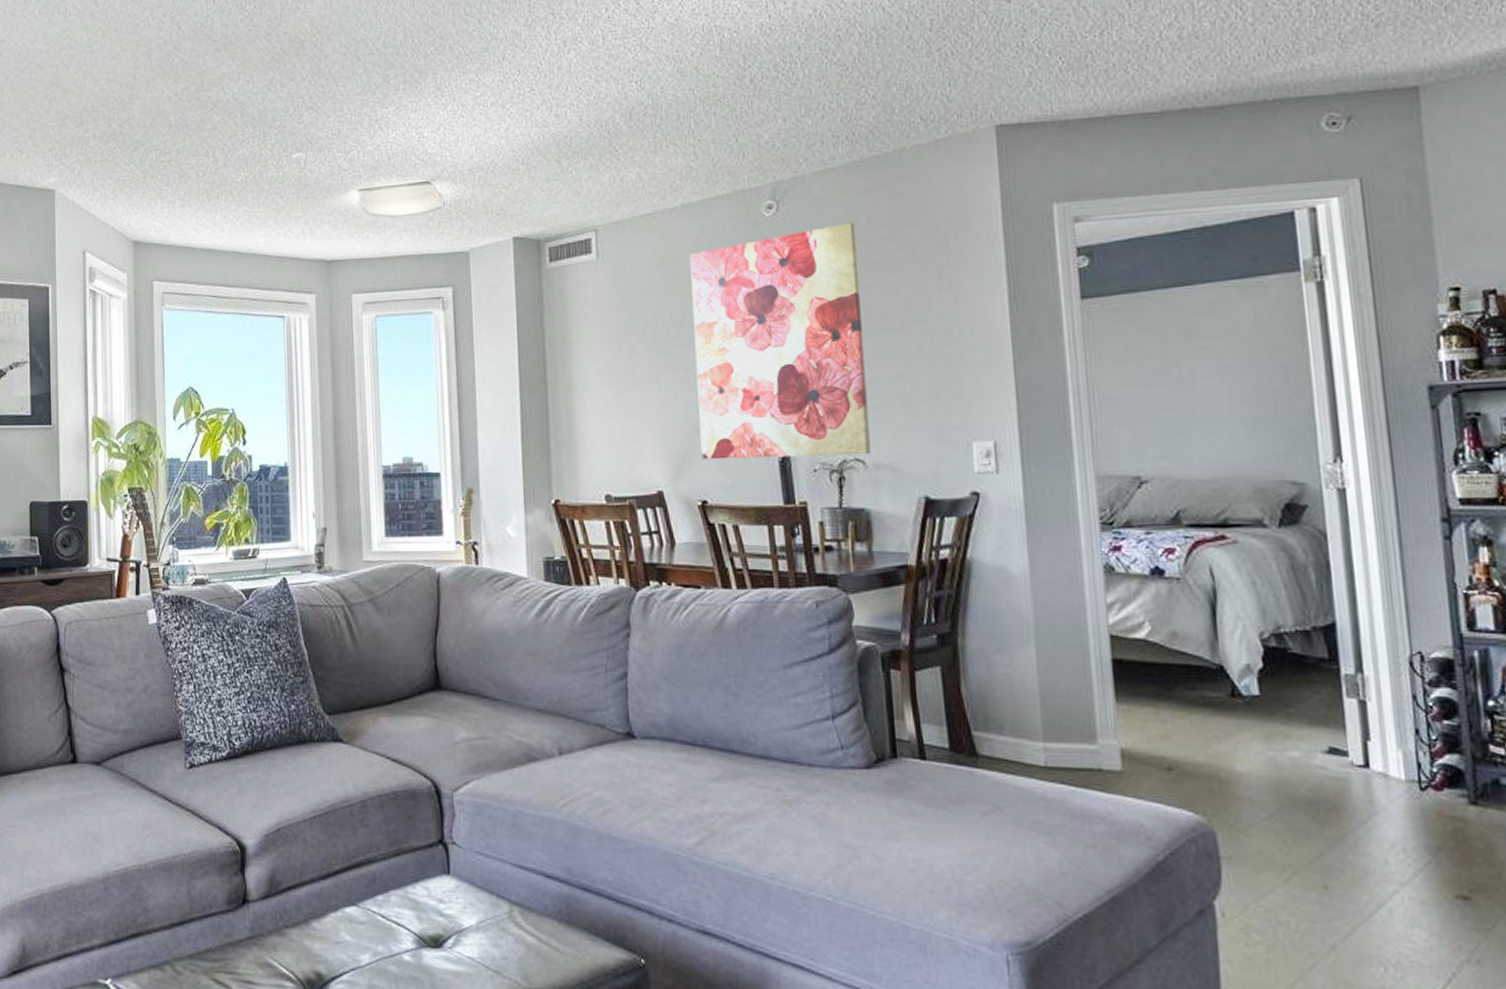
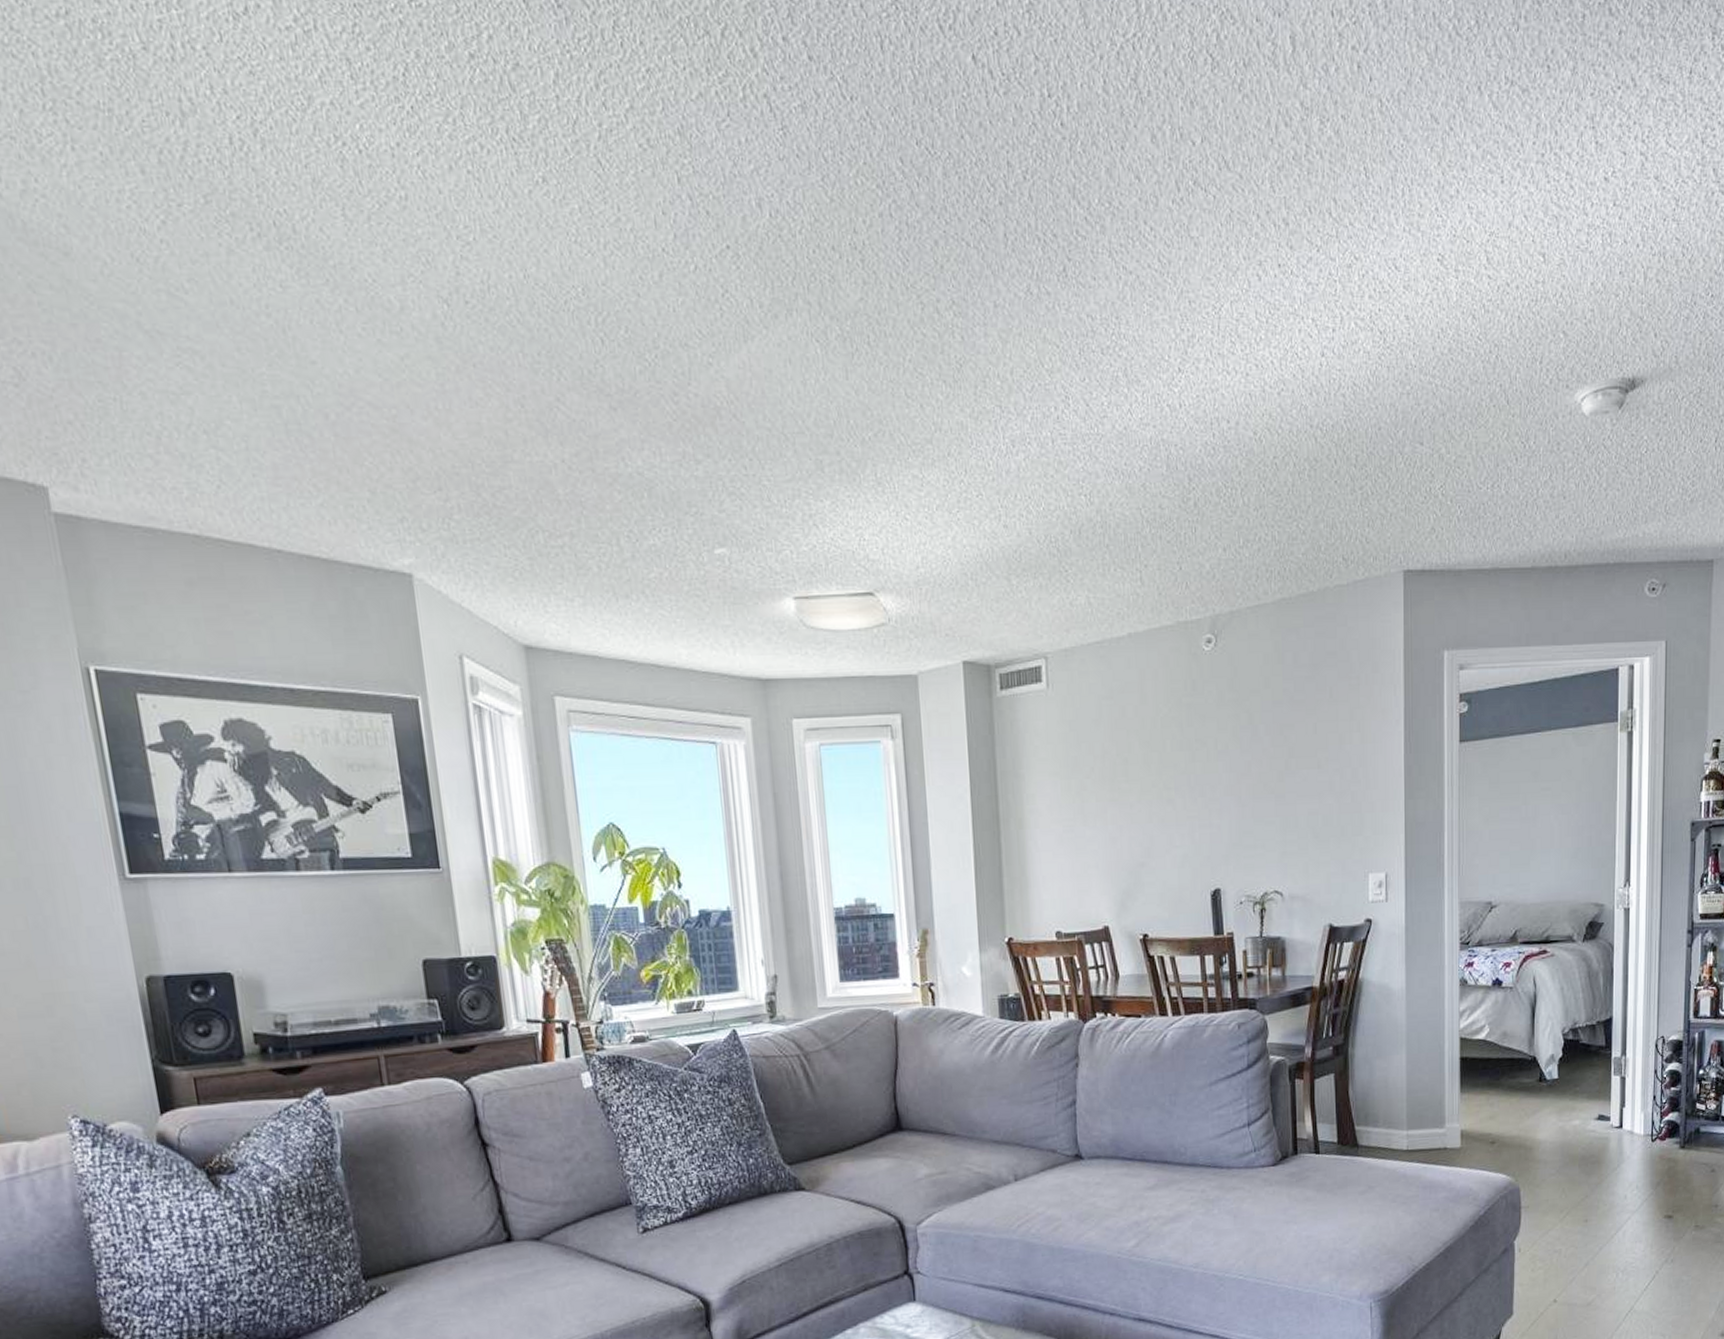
wall art: present [689,222,871,460] -> none [1135,660,1288,895]

